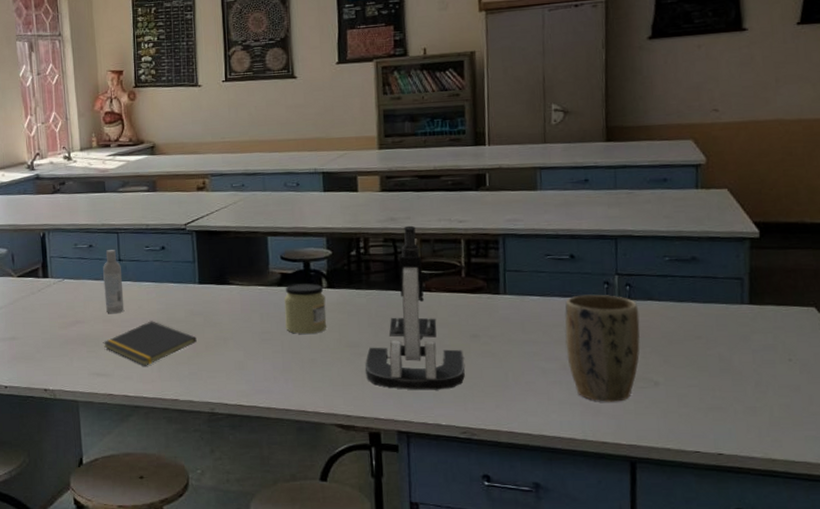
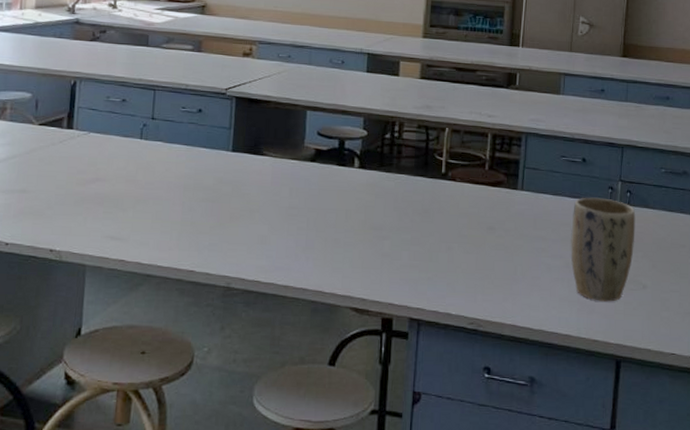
bottle: present [103,250,125,313] -> none [130,107,153,174]
notepad: present [103,321,197,366] -> none [122,185,222,233]
jar: present [284,283,327,334] -> none [312,161,356,213]
microscope: present [365,225,465,391] -> none [385,114,479,279]

